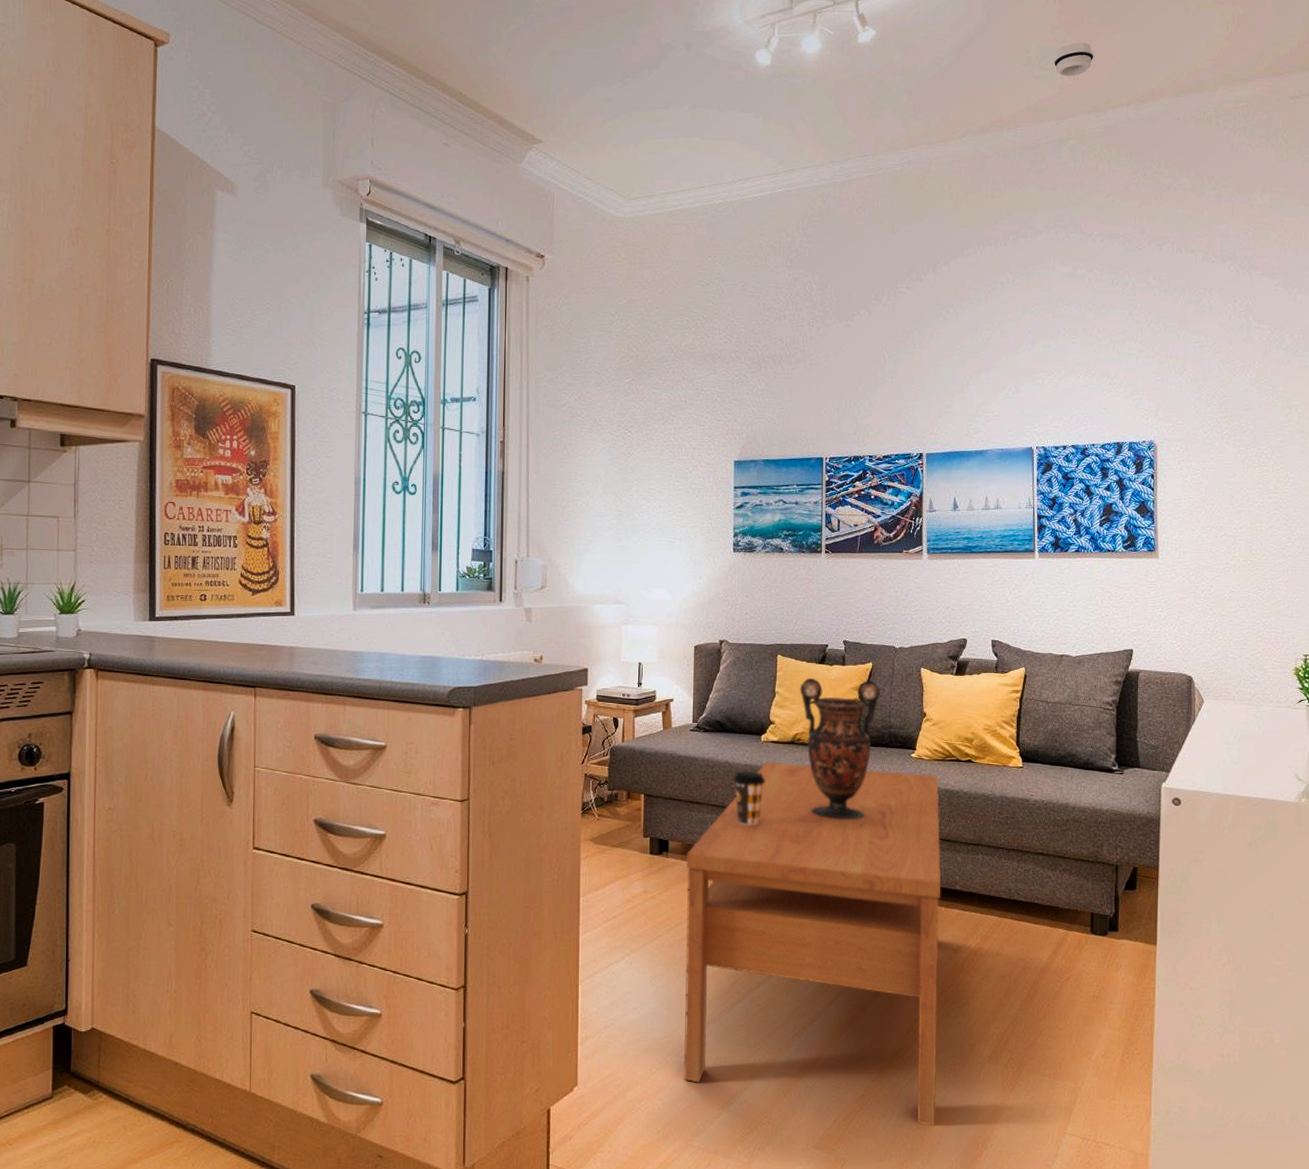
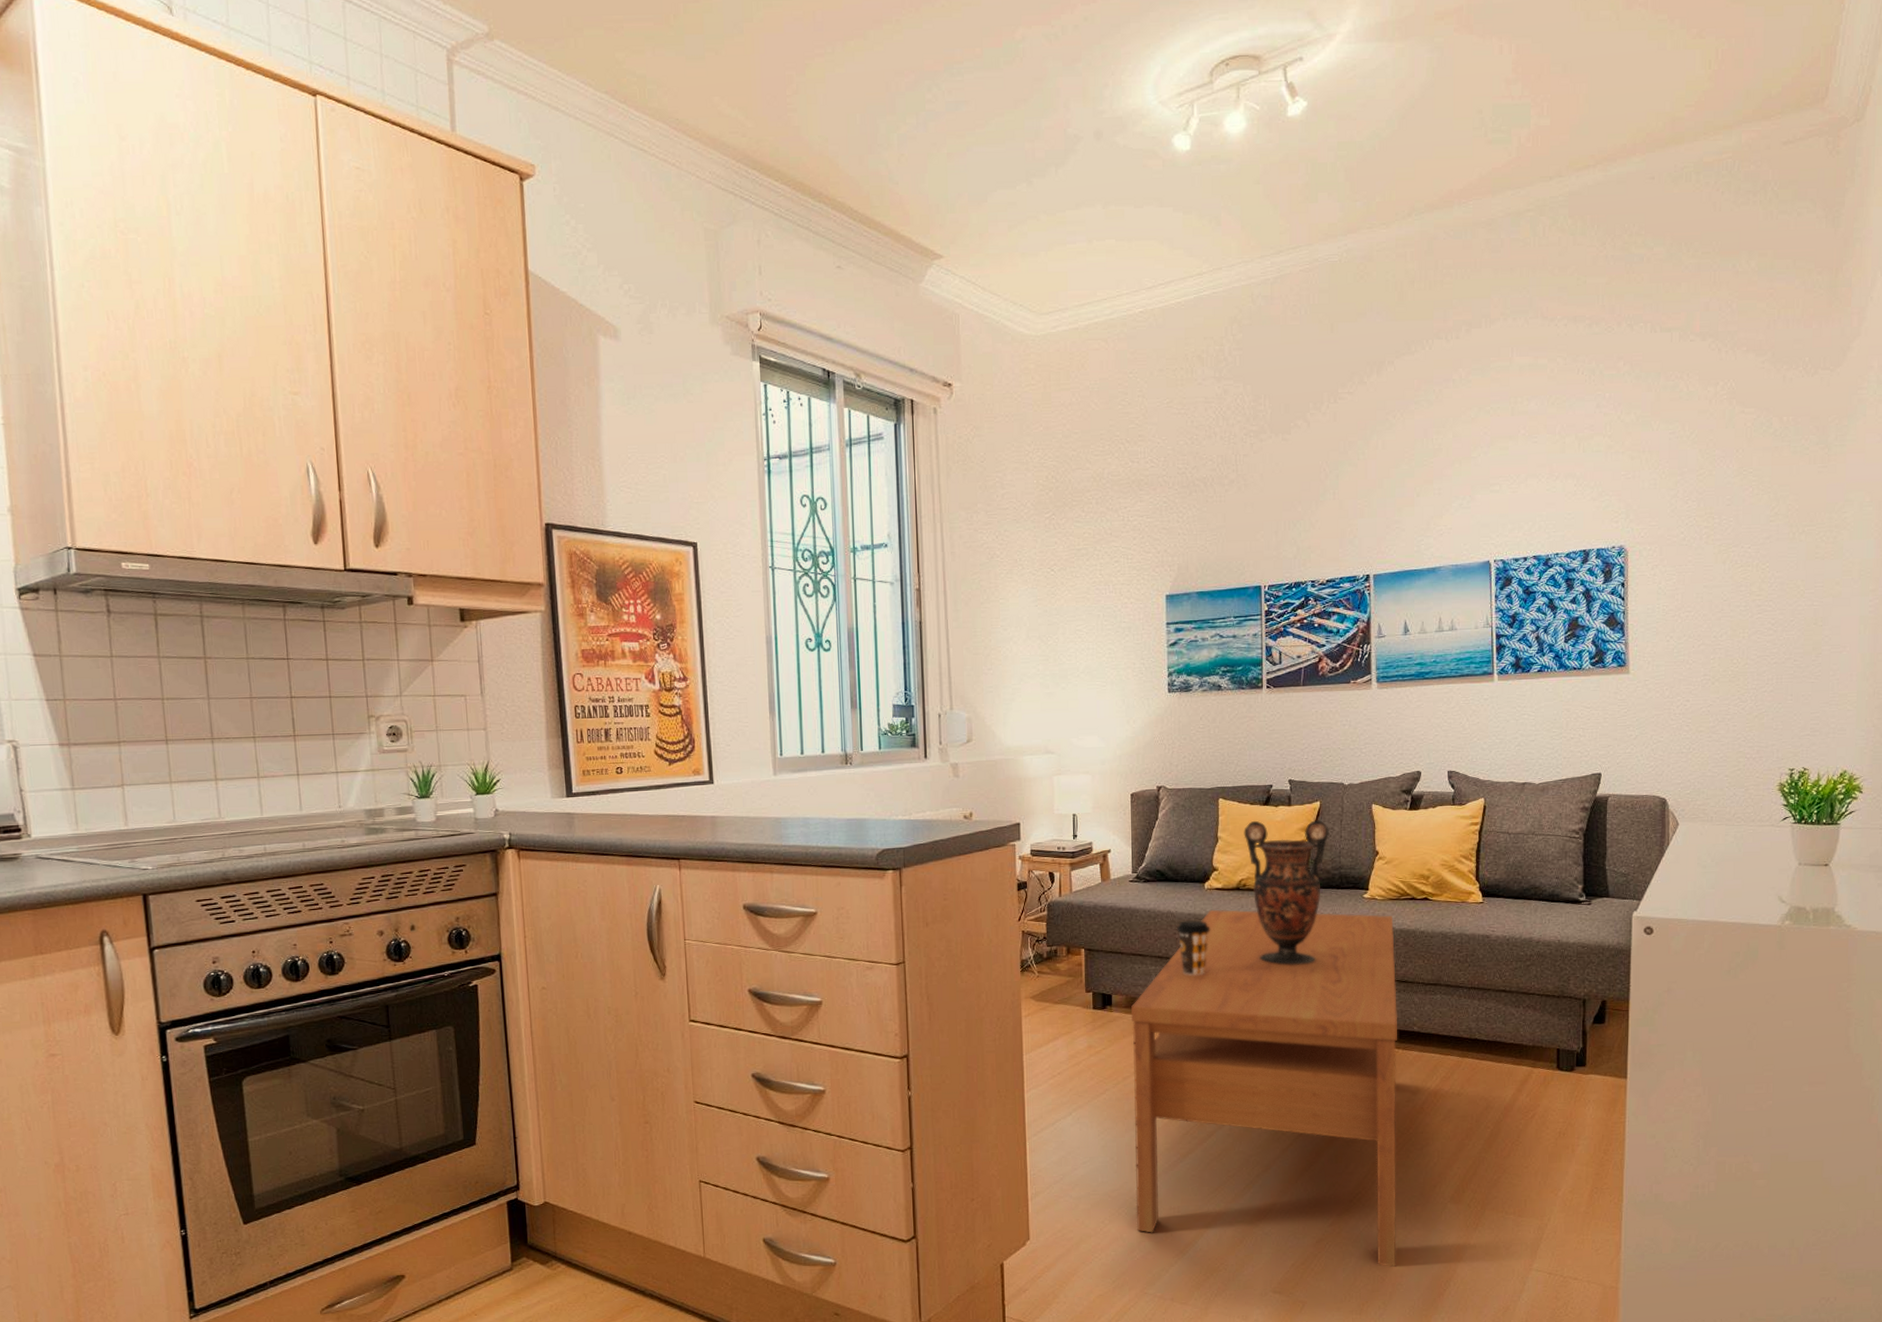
smoke detector: present [1054,42,1094,77] -> none [1510,96,1556,139]

